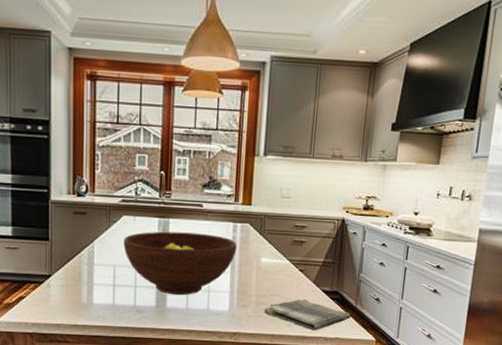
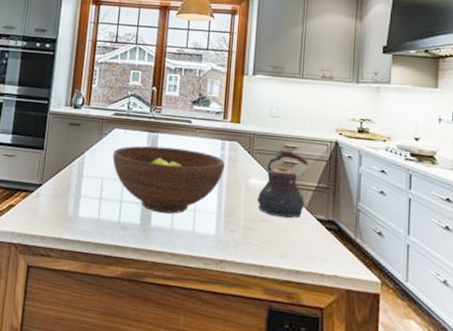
dish towel: present [264,299,351,331] -> none [252,227,350,265]
teapot: none [267,229,320,292] -> present [256,149,312,219]

